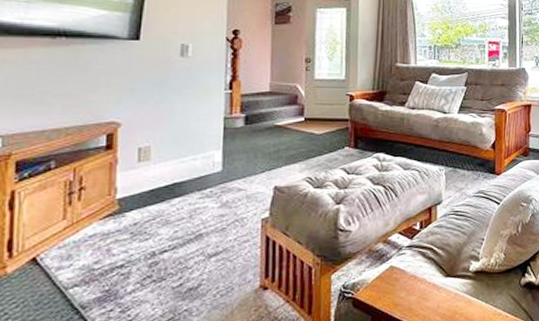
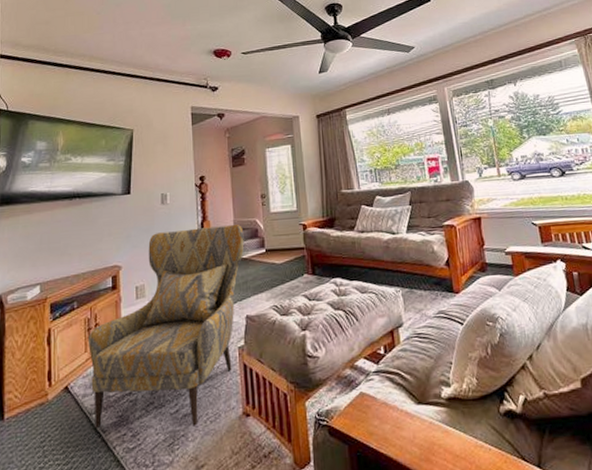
armchair: none [68,87,281,304] -> present [89,224,244,428]

